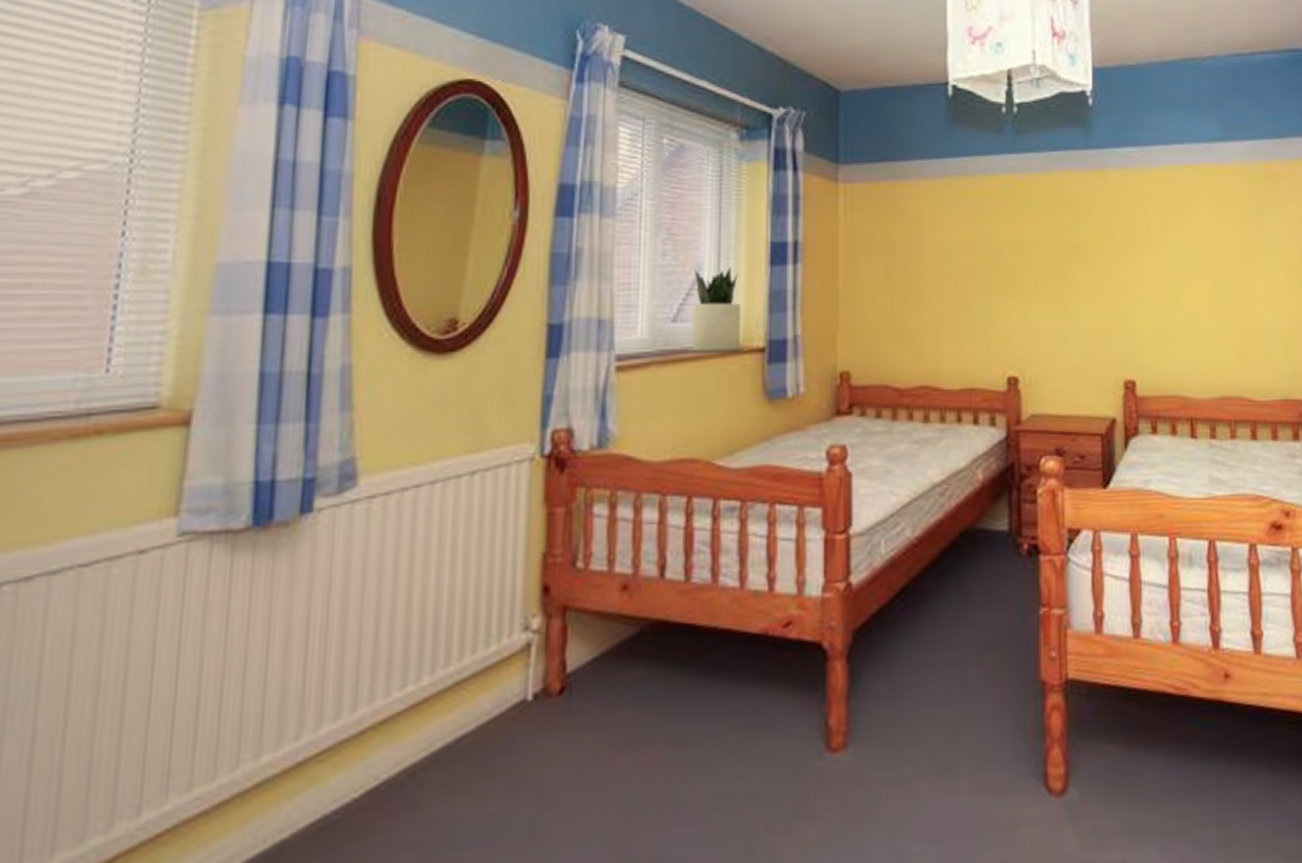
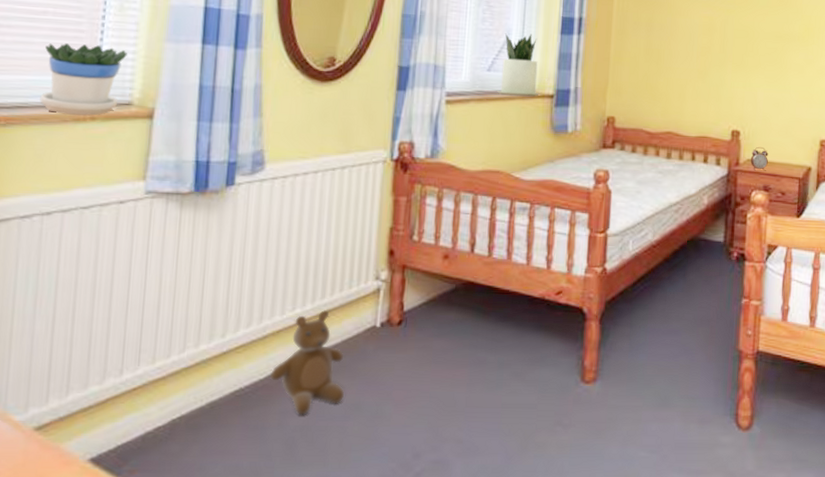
flowerpot: none [17,326,152,430] -> present [40,43,127,116]
teddy bear: none [370,683,482,847] -> present [270,310,344,415]
alarm clock: none [1035,396,1059,429] -> present [750,146,768,171]

